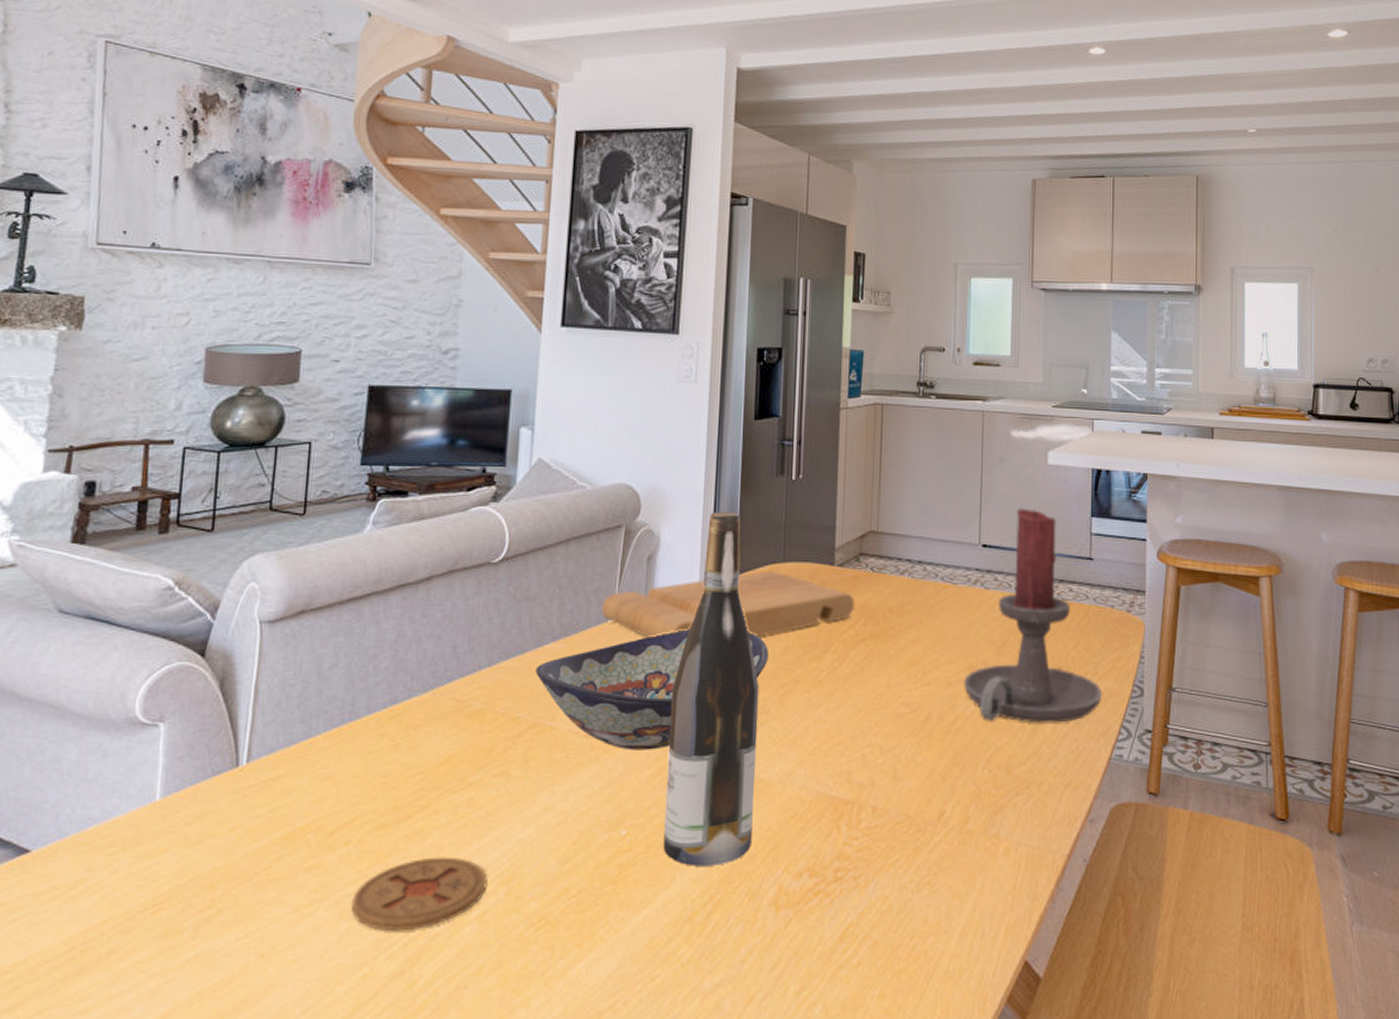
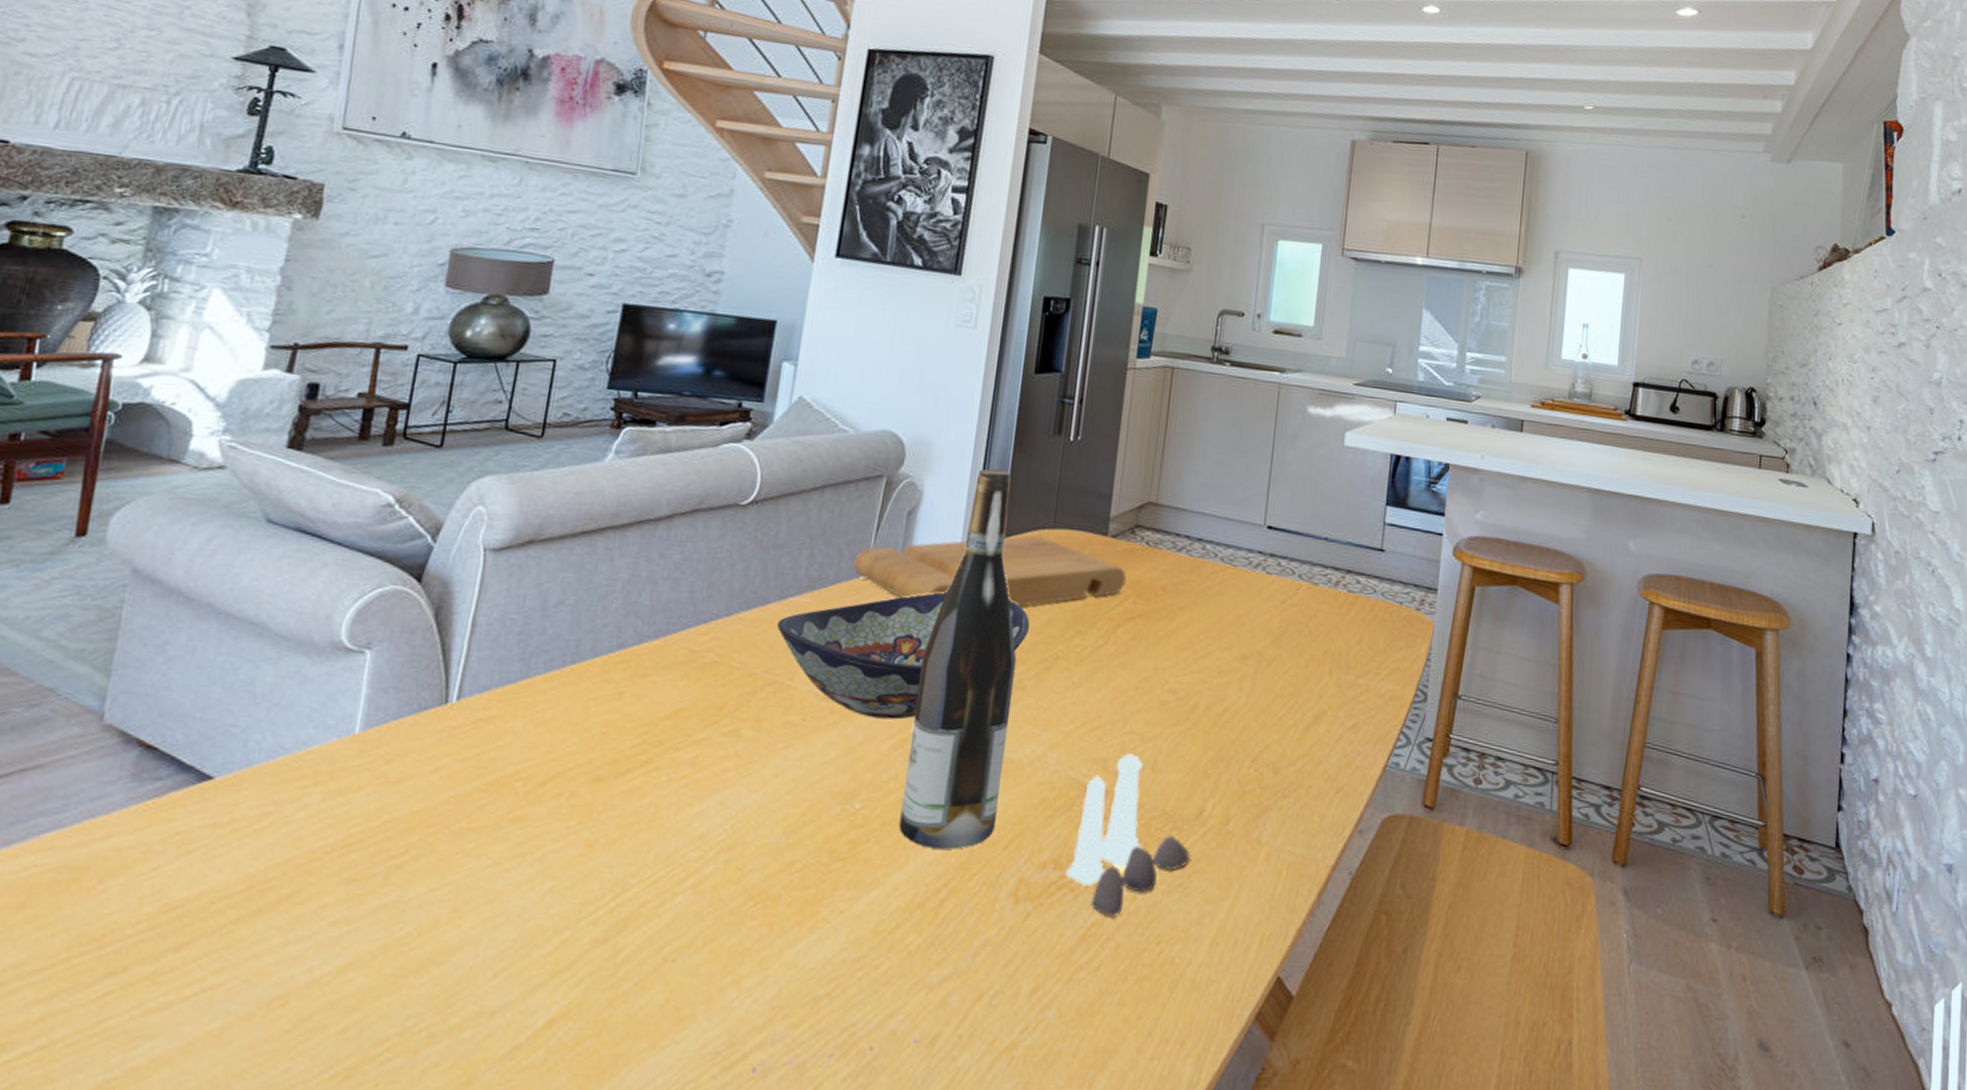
coaster: present [351,857,488,932] -> none [556,817,707,895]
salt and pepper shaker set: none [821,765,936,917] -> present [1065,754,1191,917]
candle holder: present [964,508,1103,723] -> none [1236,490,1383,724]

